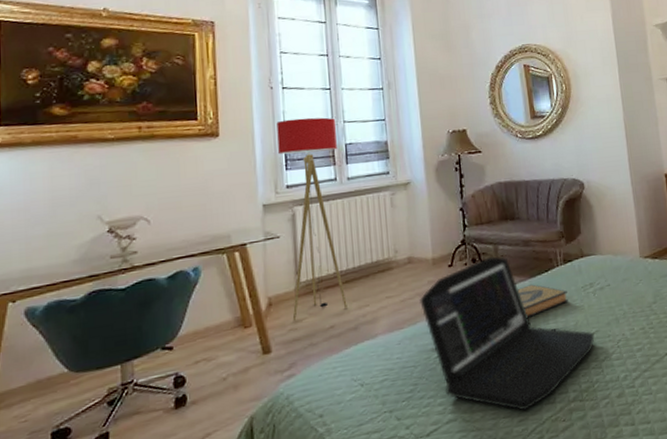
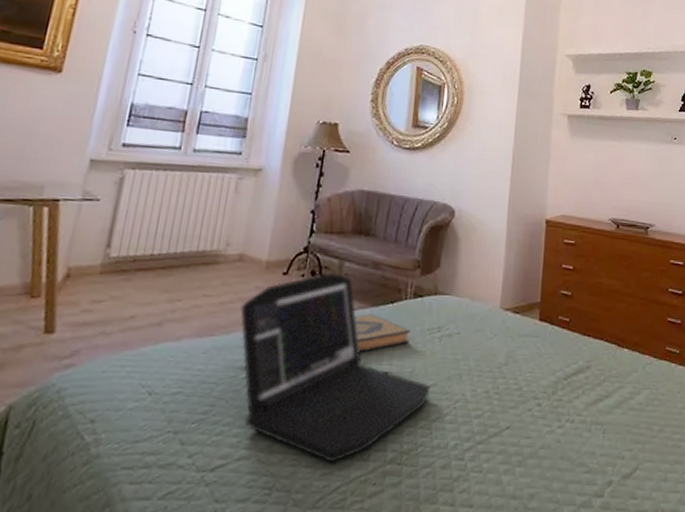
floor lamp: present [276,117,347,322] -> none [89,70,197,302]

